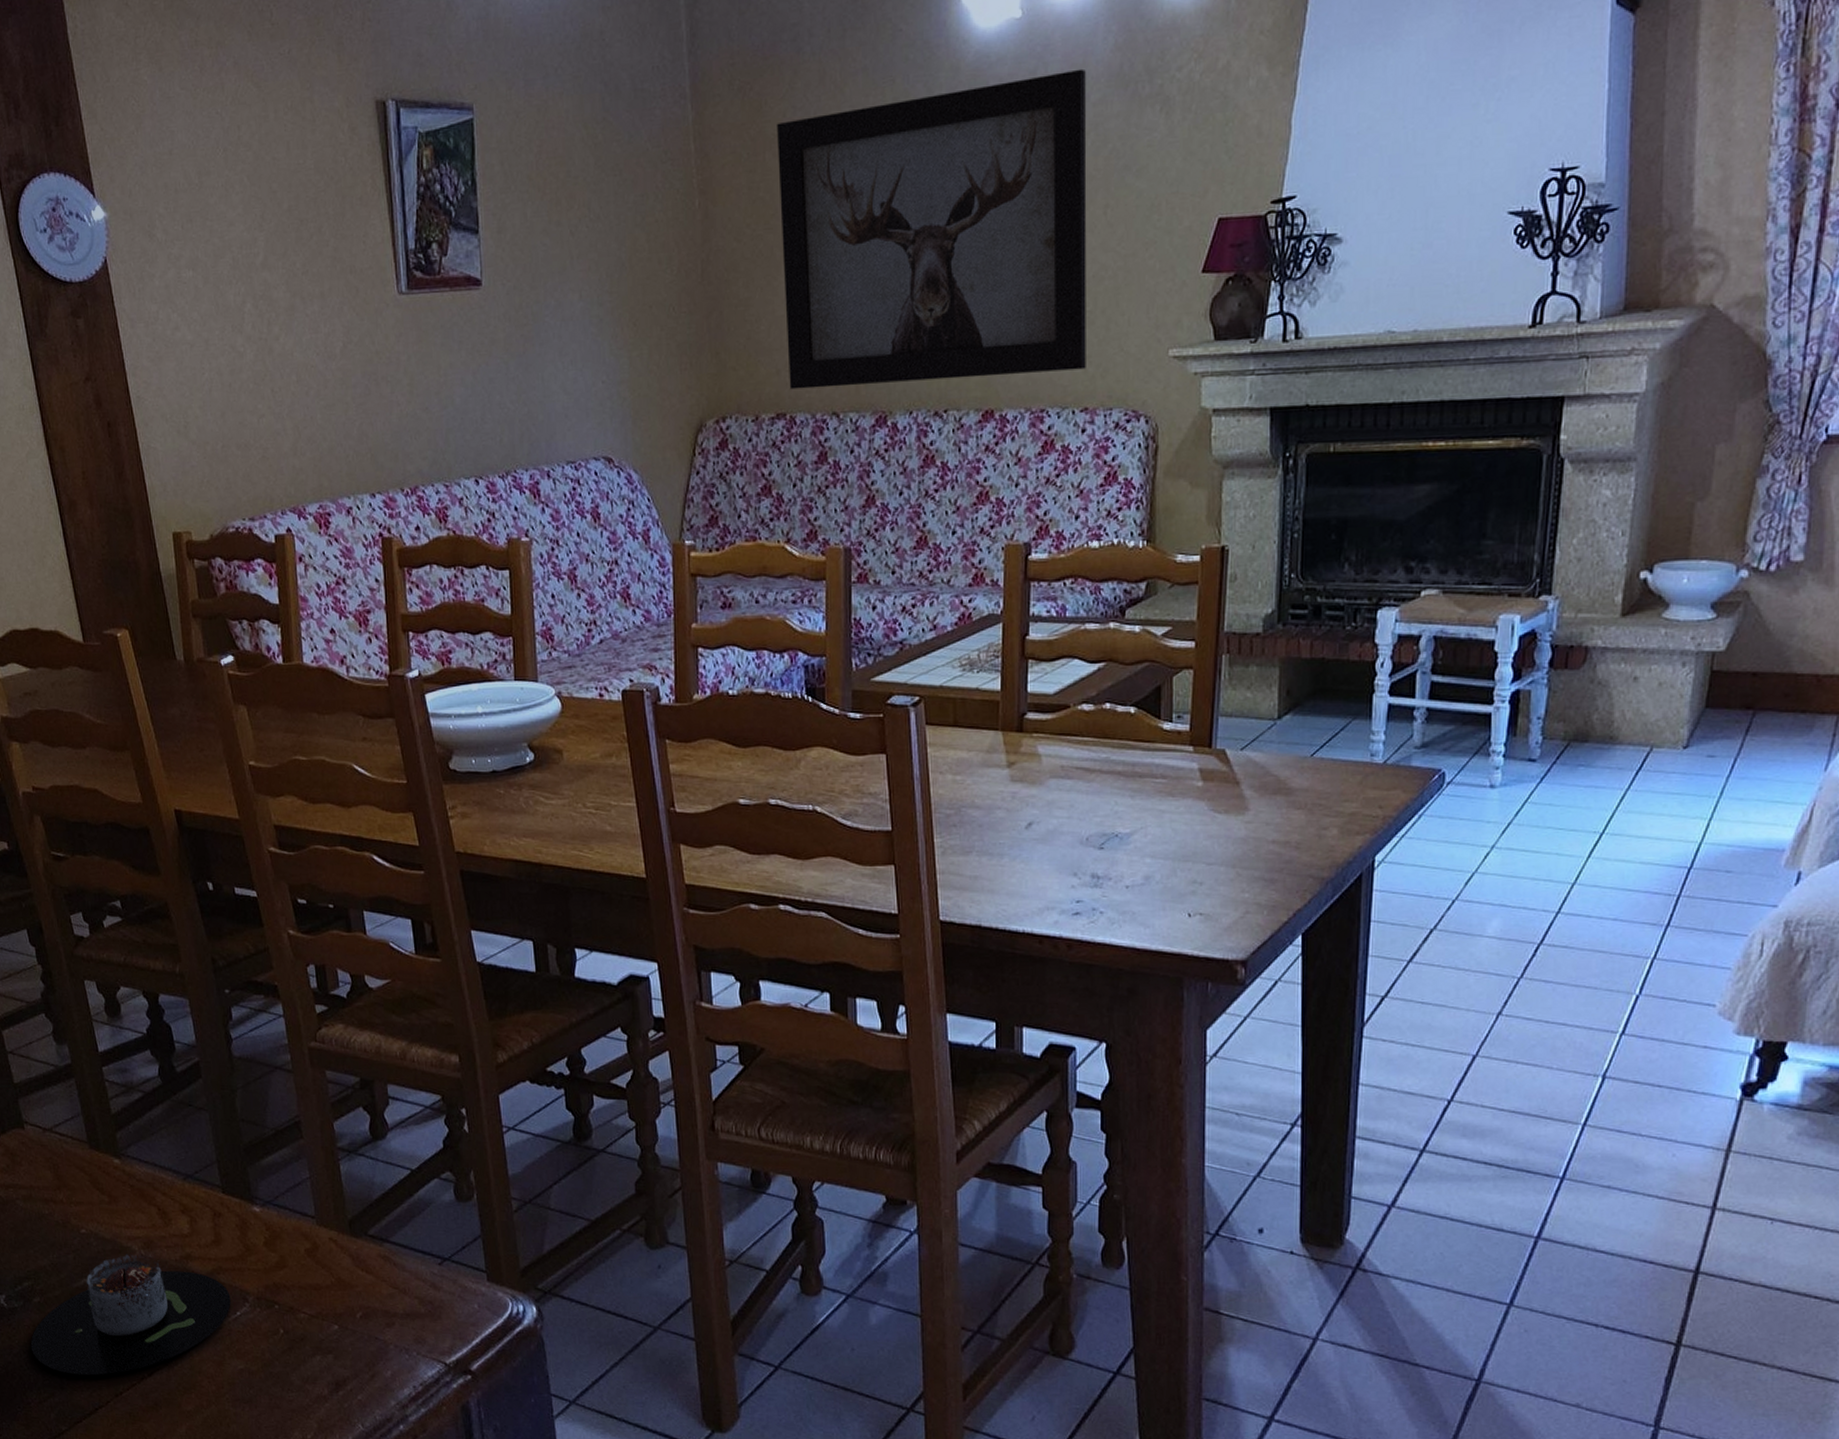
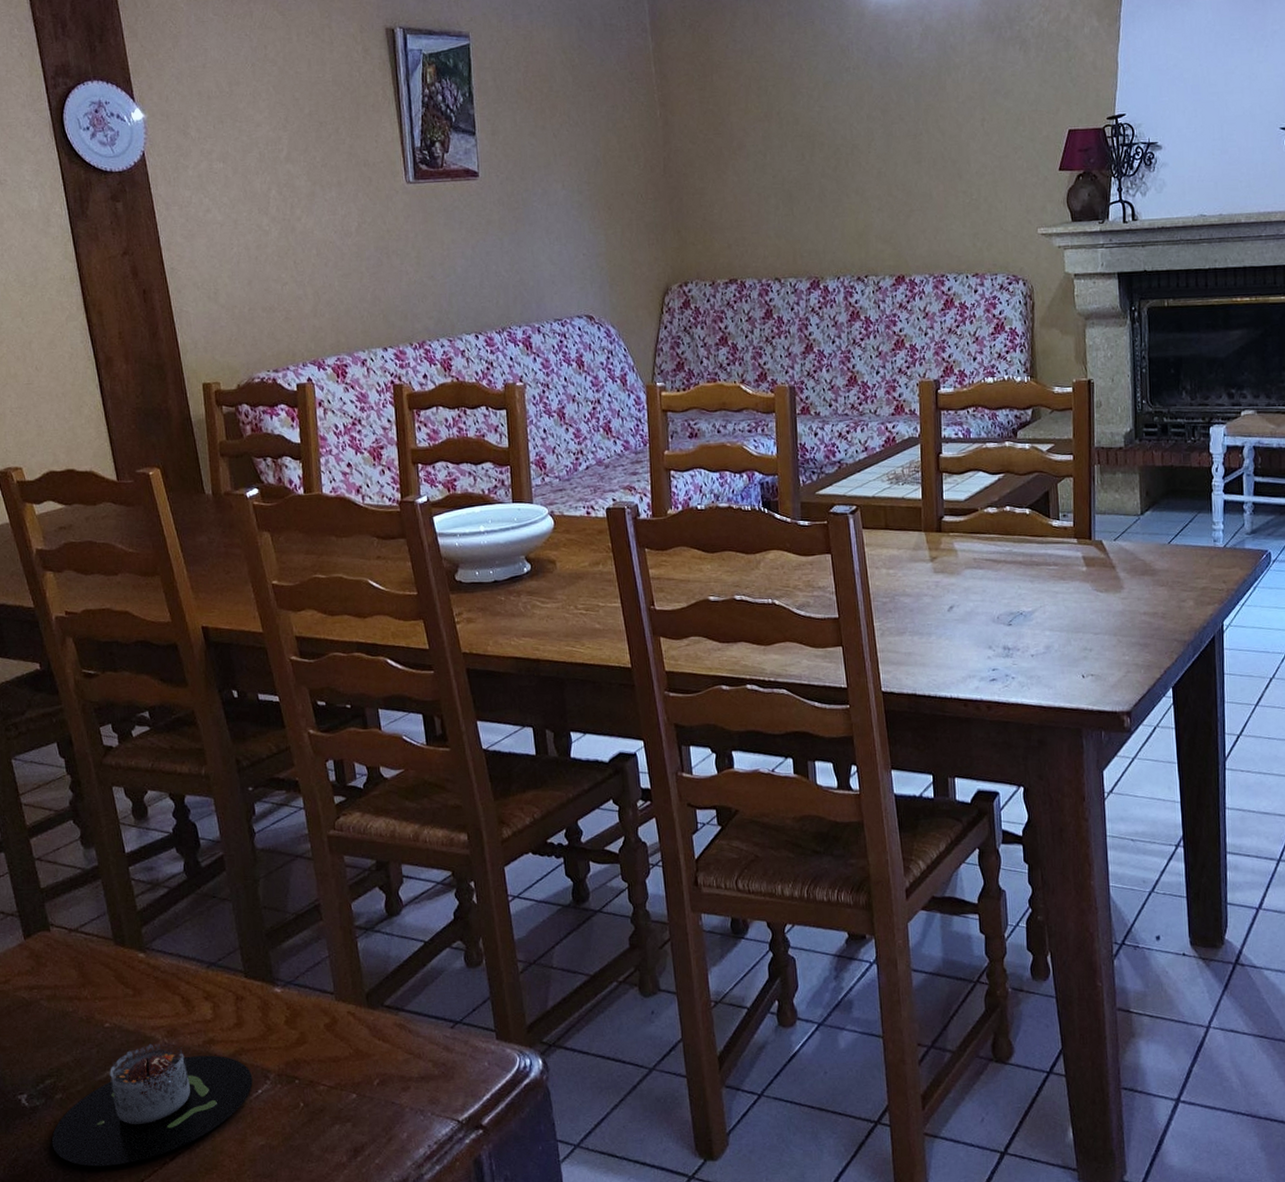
wall art: present [777,68,1087,390] -> none [721,17,975,260]

